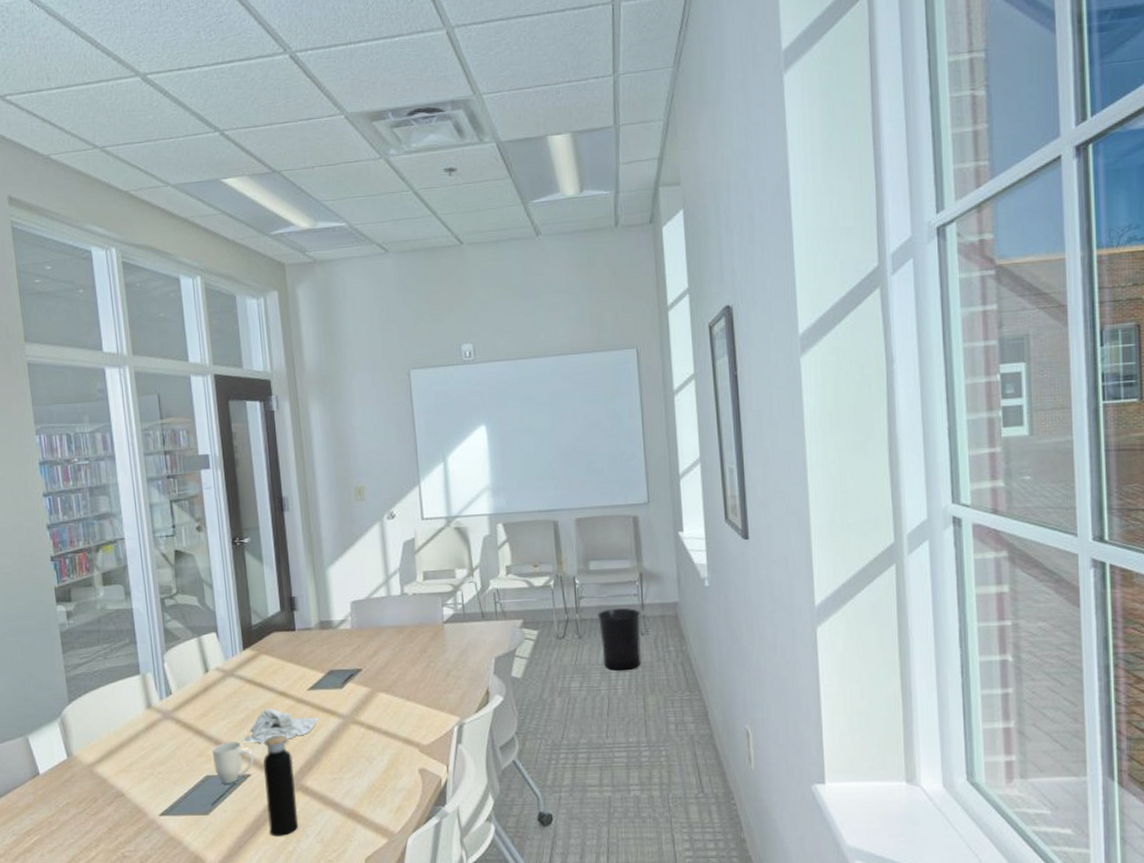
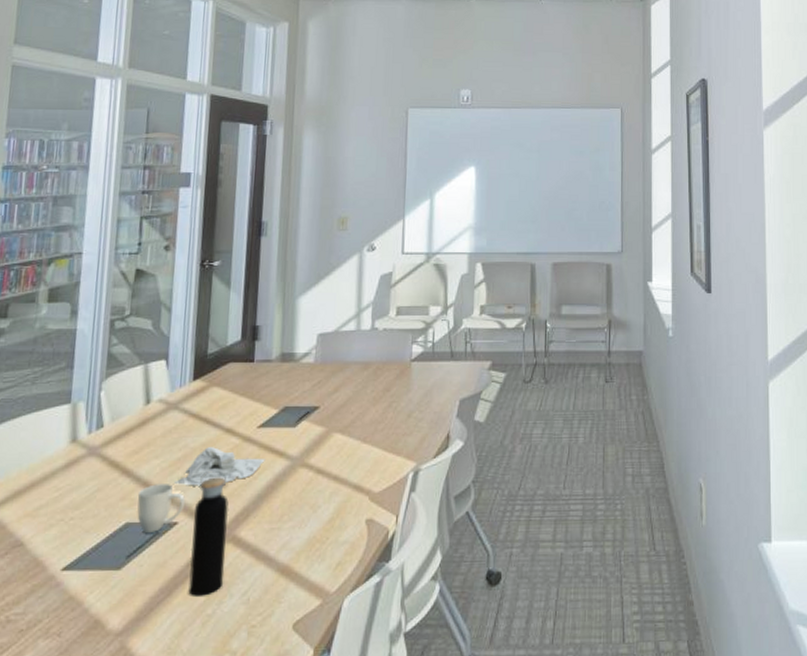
waste bin: present [597,607,641,671] -> none [565,353,607,418]

